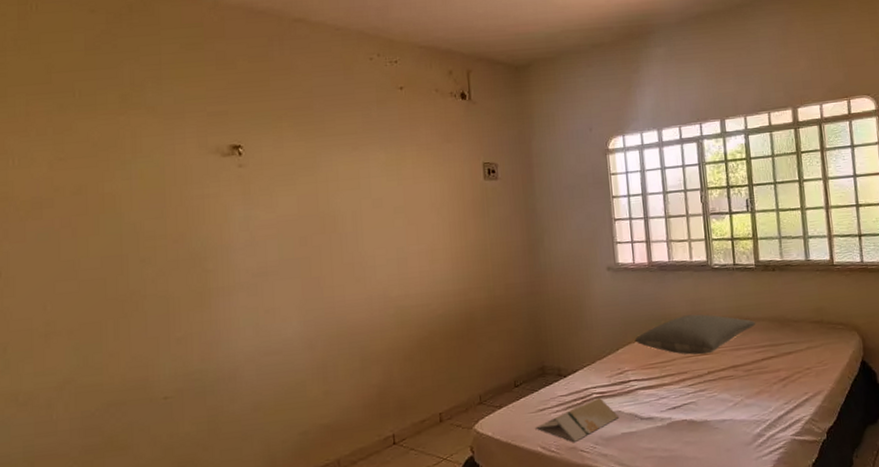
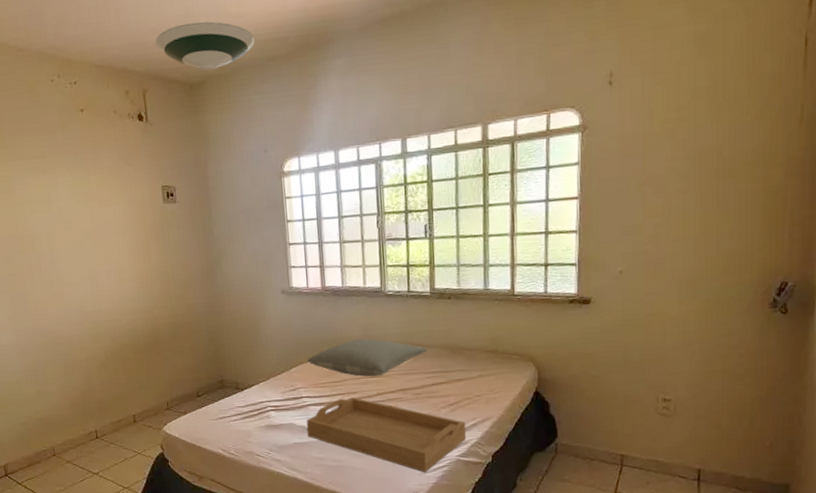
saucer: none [481,10,580,55] -> present [155,21,255,72]
brochure: present [535,397,620,443] -> none [216,410,292,448]
serving tray: none [634,377,800,457] -> present [306,397,467,473]

